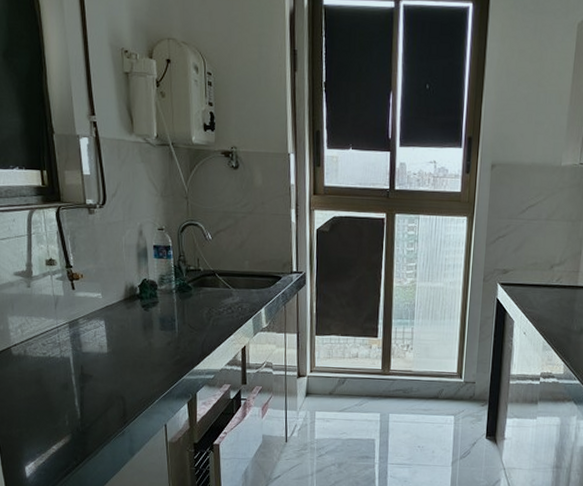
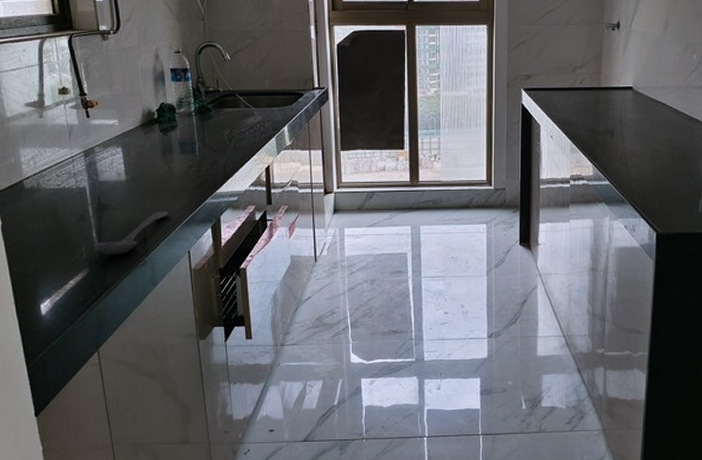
stirrer: none [76,384,147,424] -> present [93,211,168,255]

